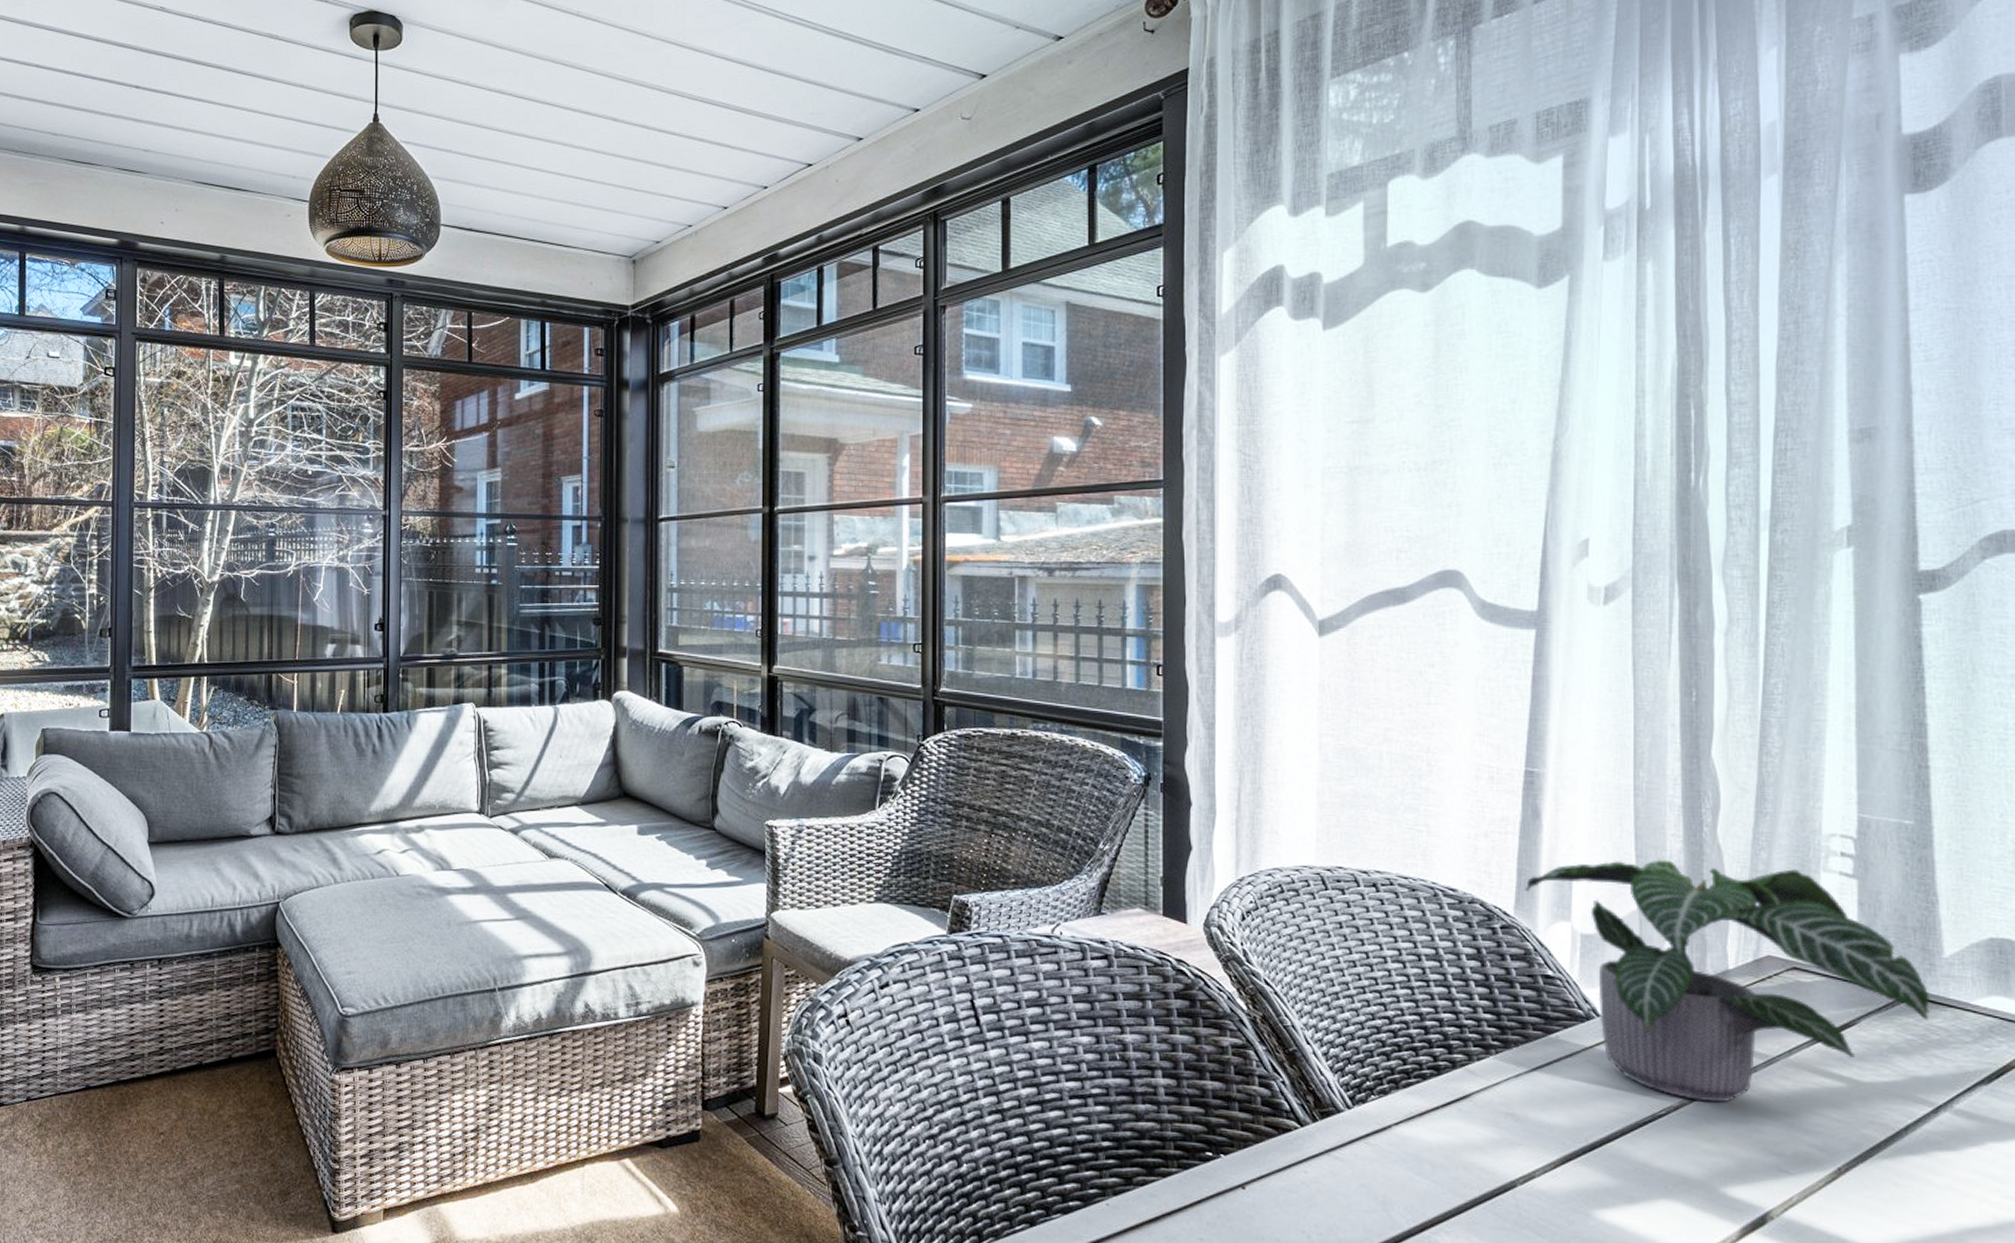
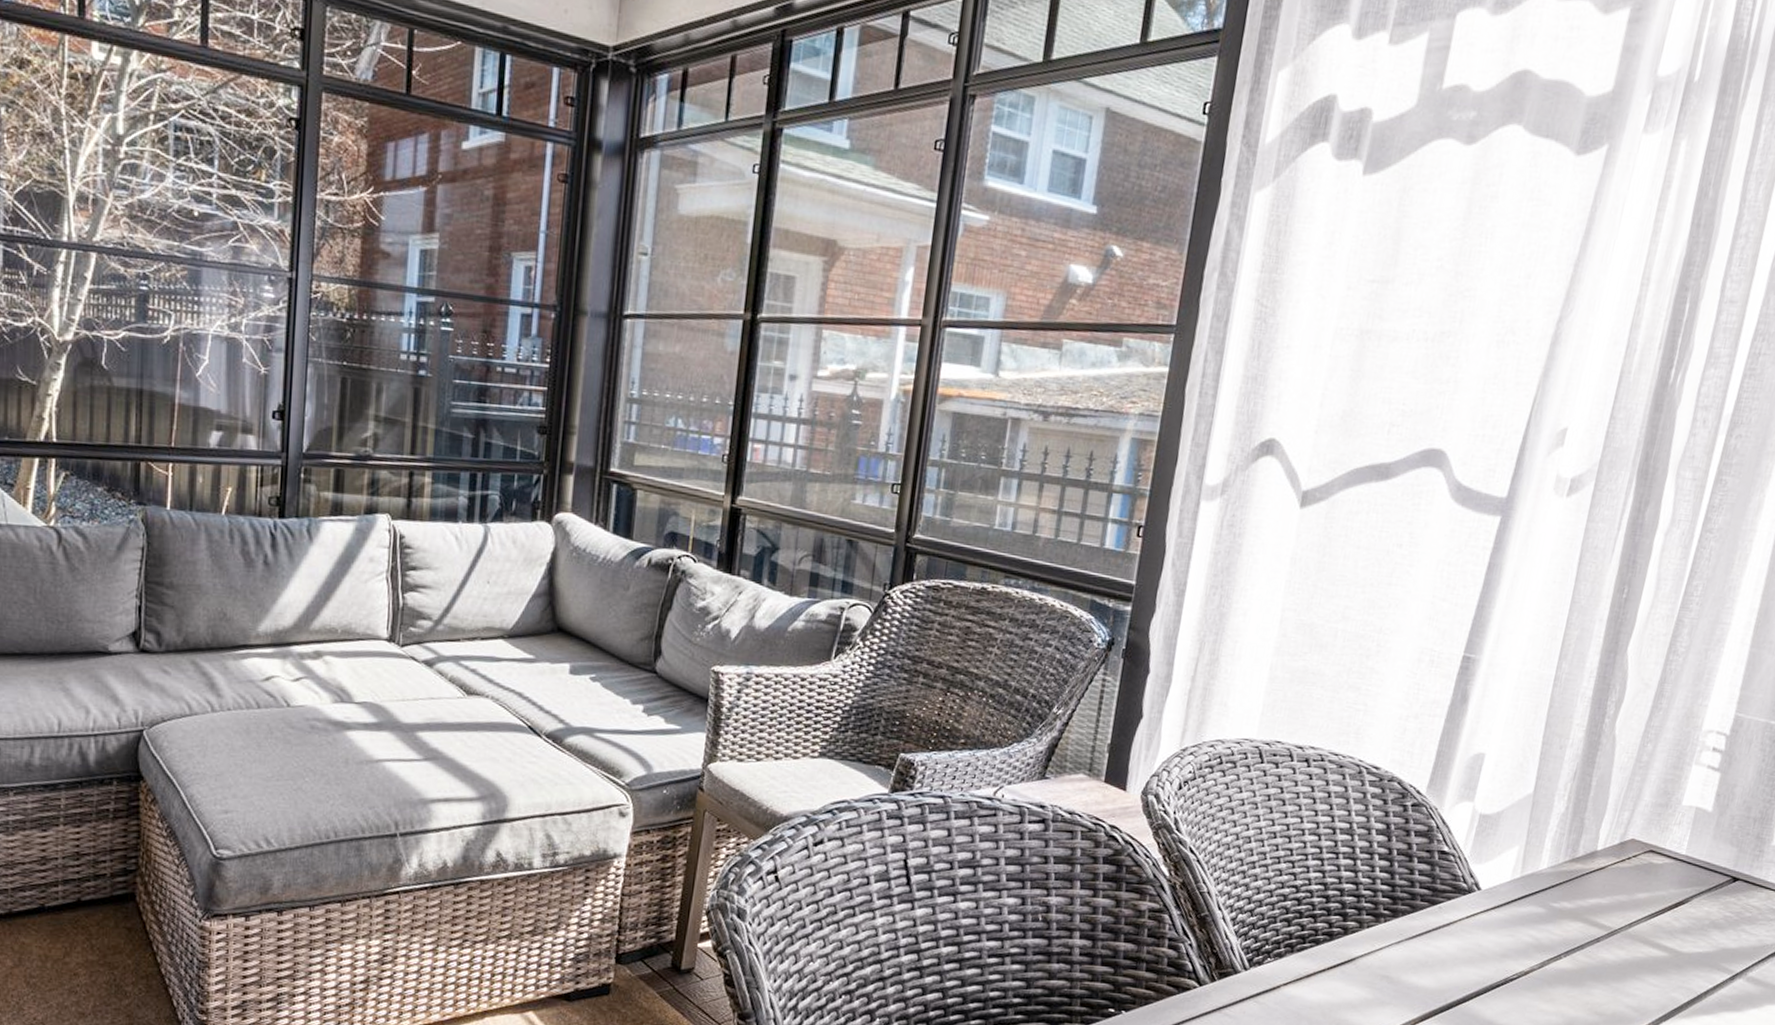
potted plant: present [1525,859,1930,1103] -> none [1440,747,1753,969]

